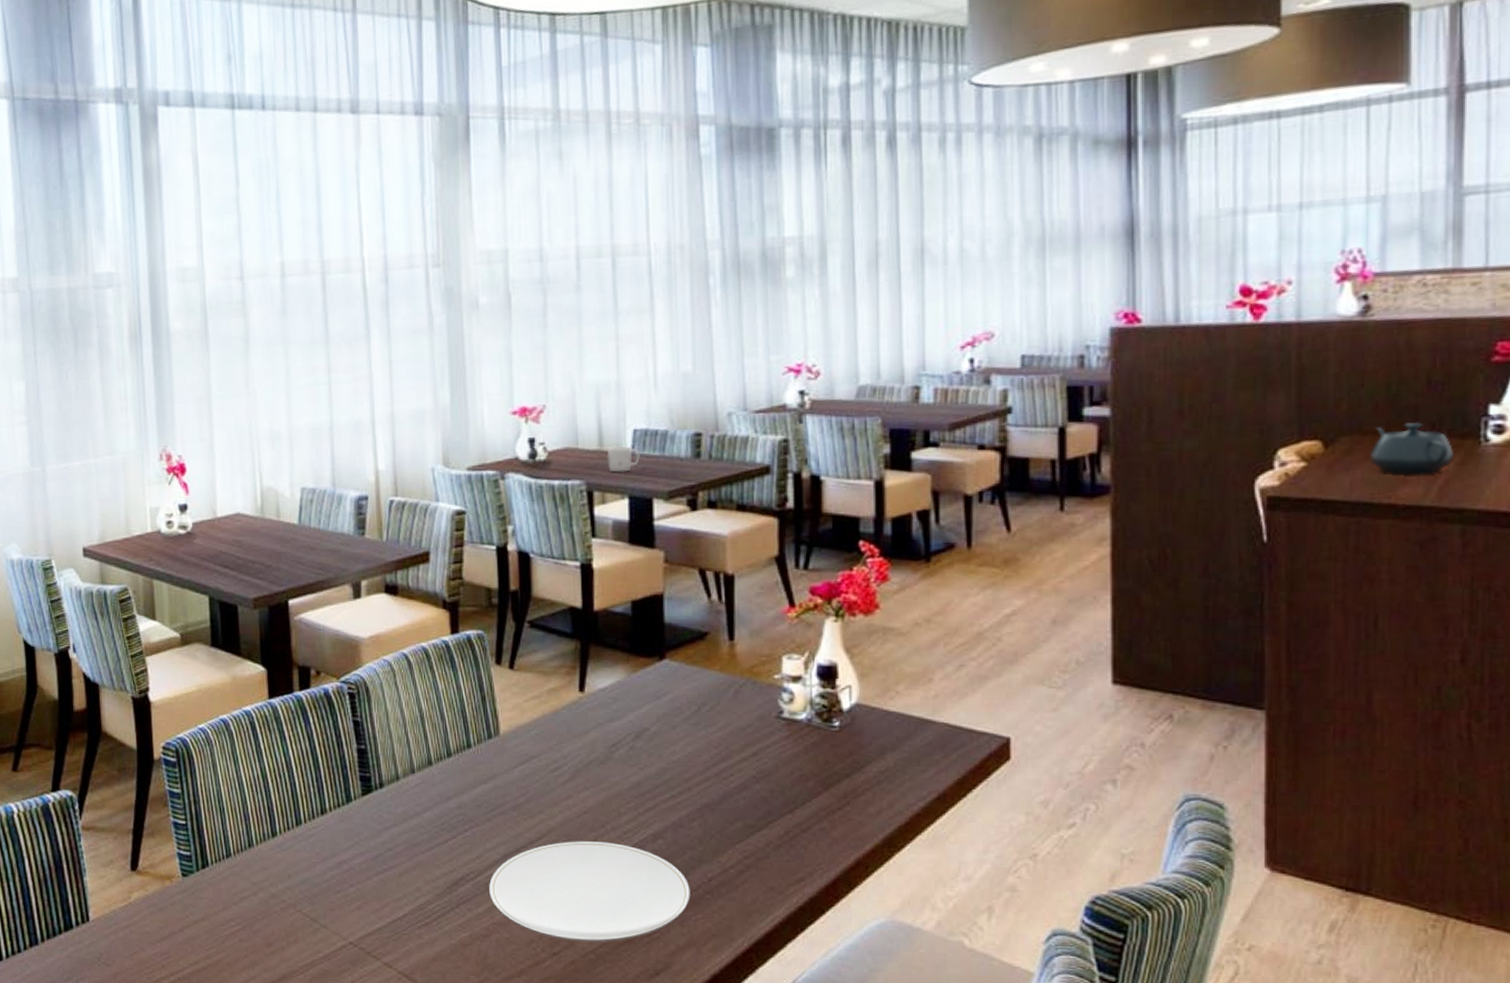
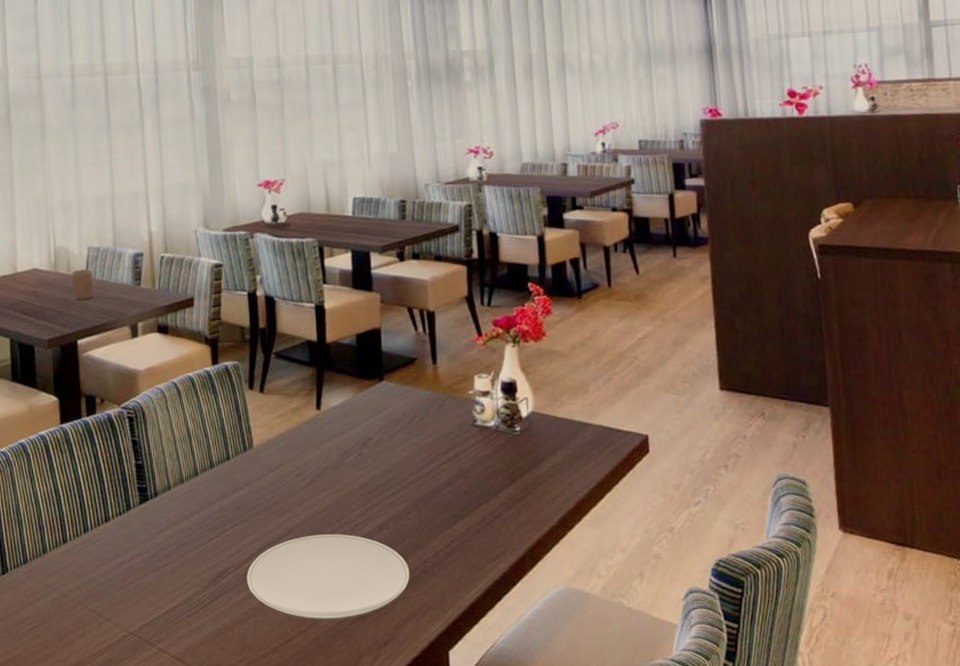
cup: none [280,513,310,552] -> present [71,268,95,300]
mug: present [606,446,640,473] -> none [333,211,359,232]
teapot: present [1369,422,1453,475] -> none [885,189,941,228]

